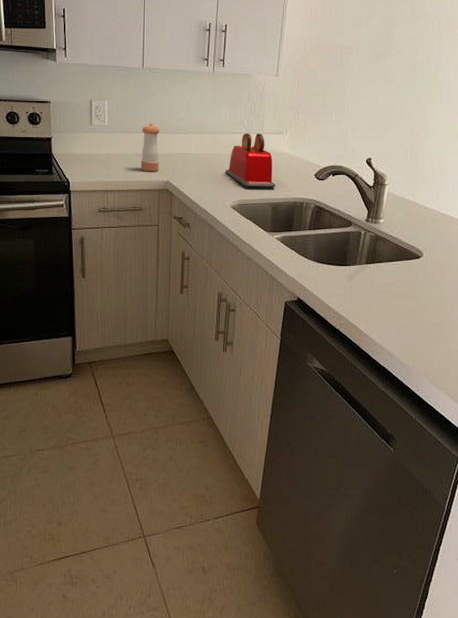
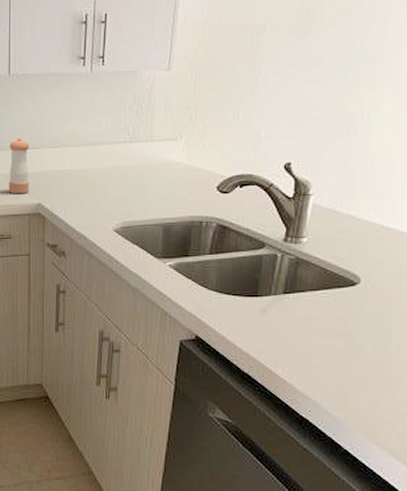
toaster: present [225,133,276,188] -> none [107,141,168,207]

